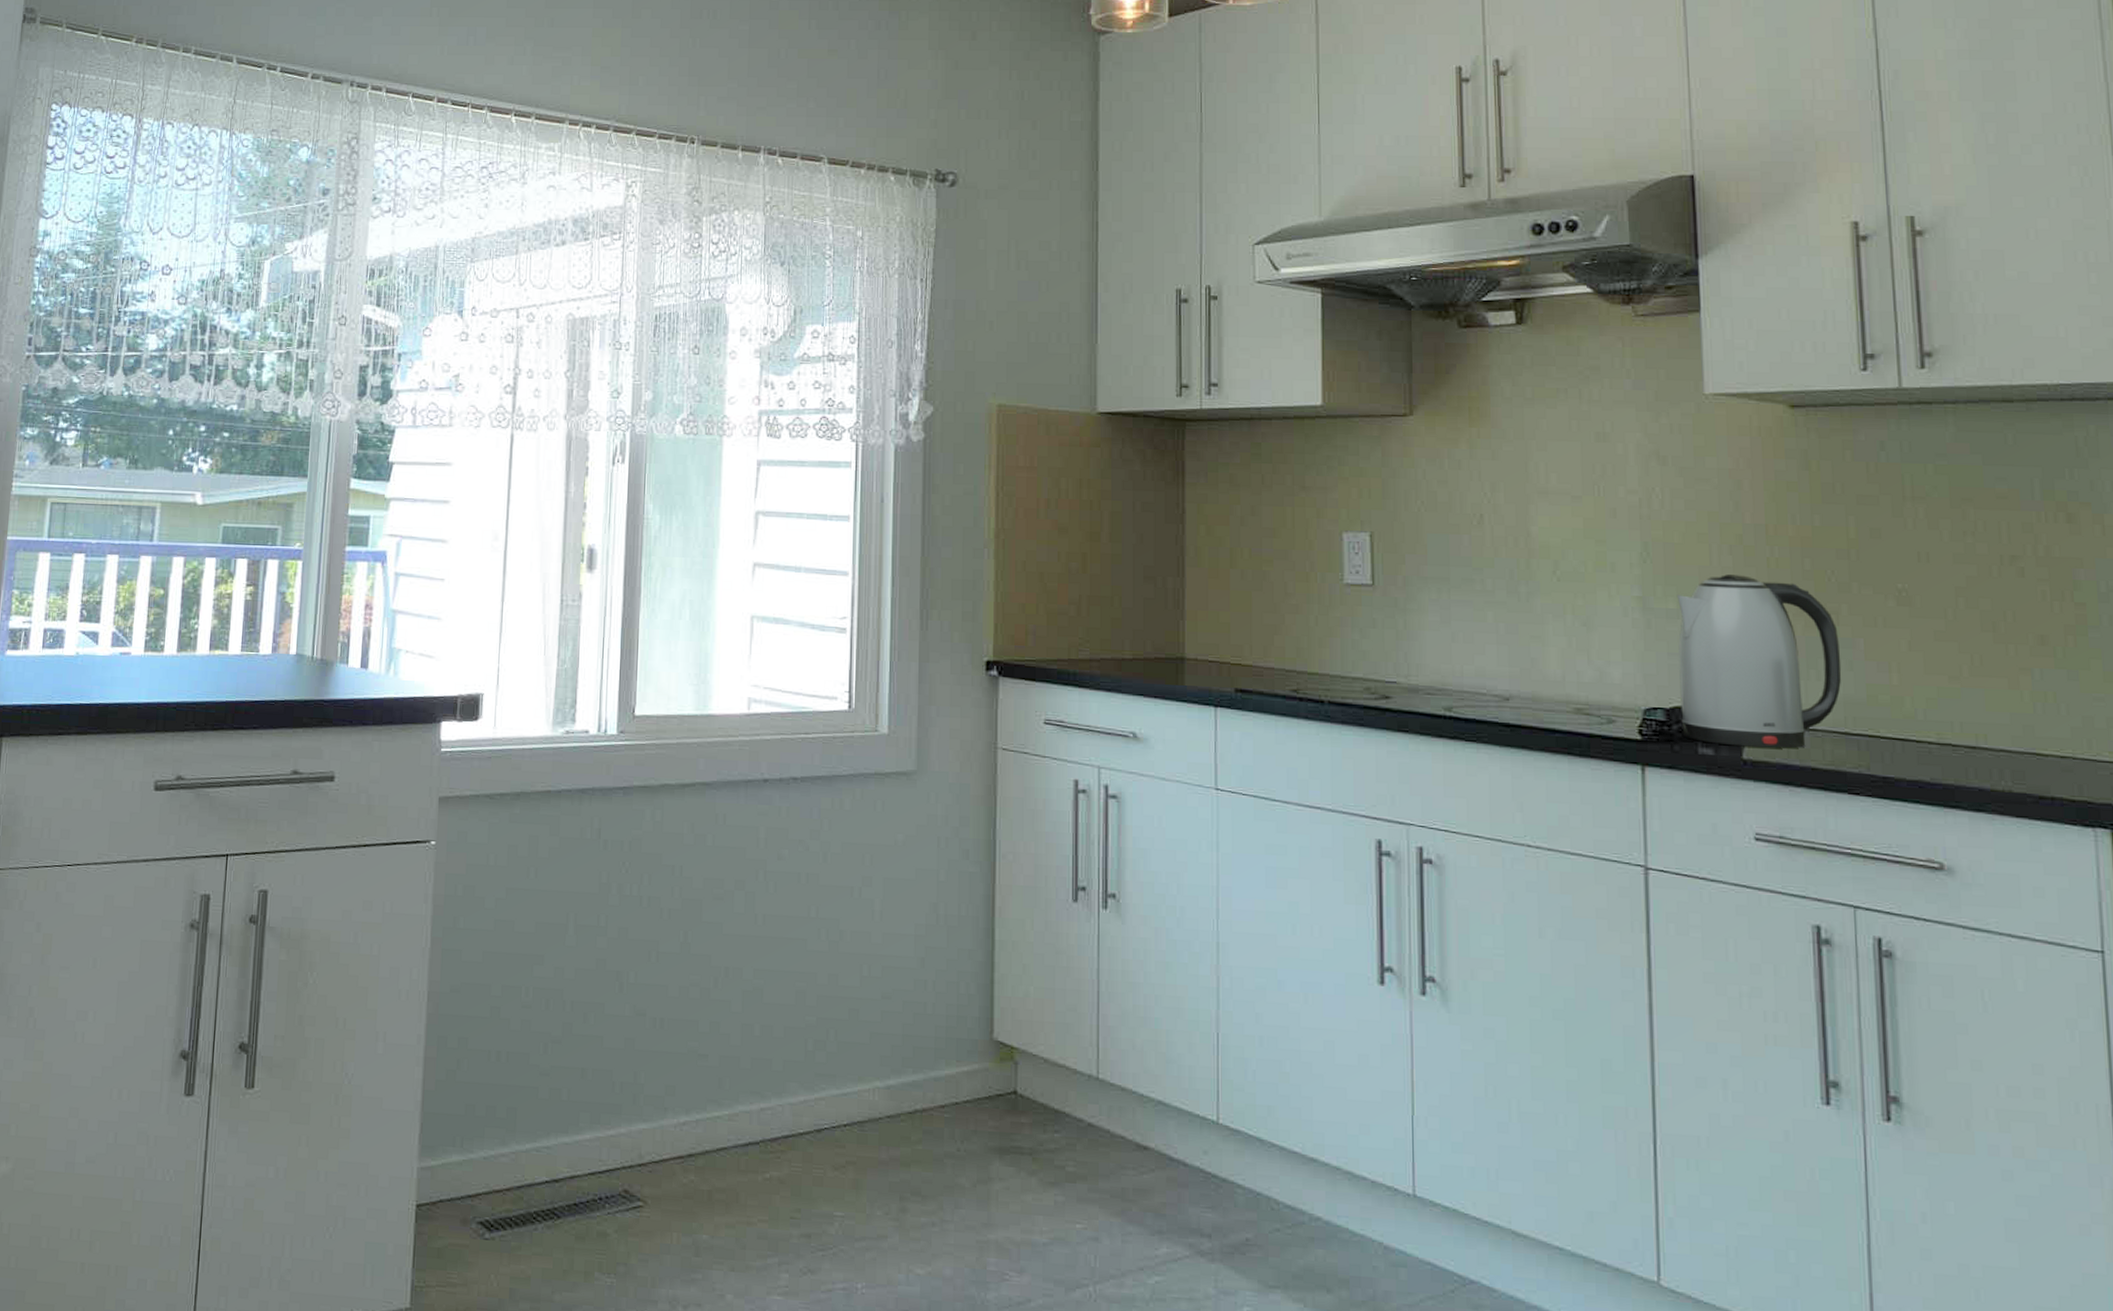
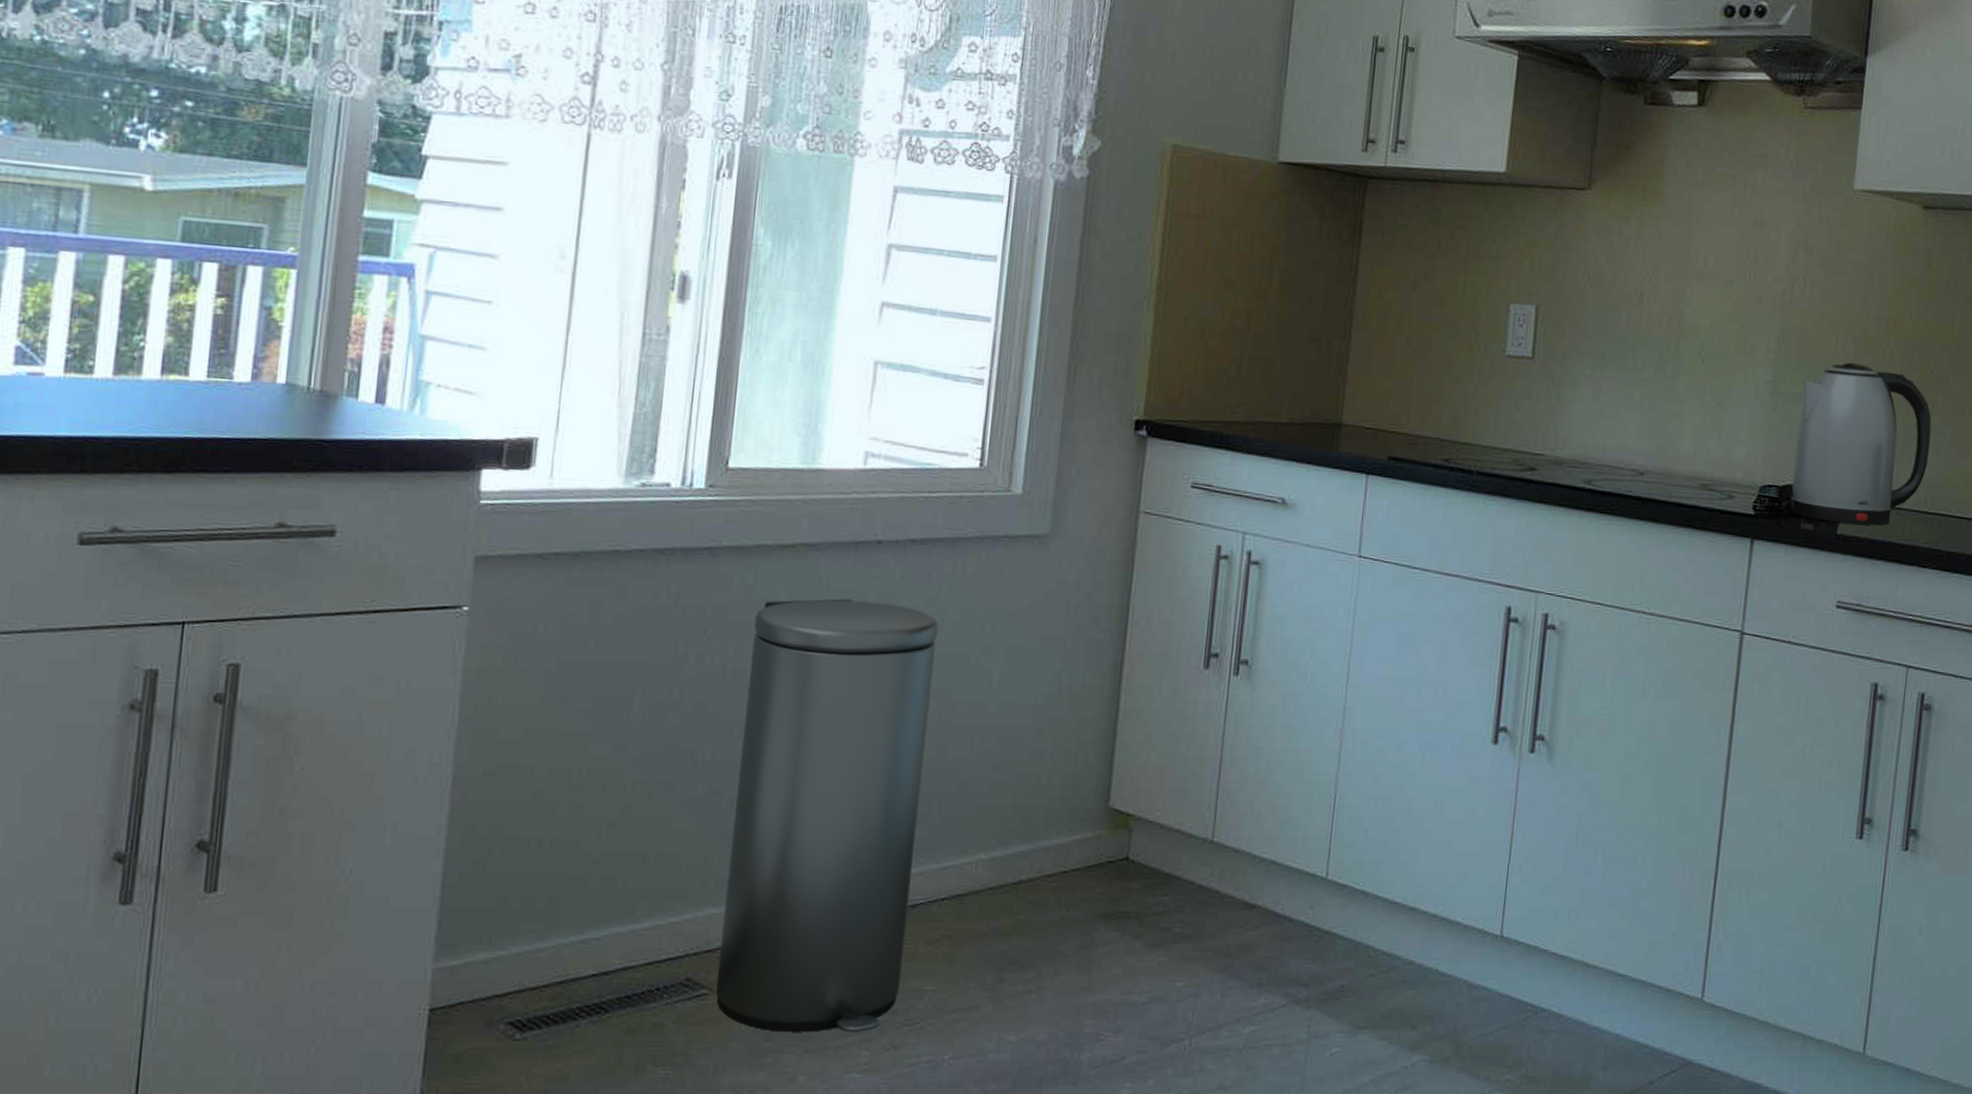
pedal bin: none [649,833,822,1254] -> present [715,598,938,1032]

